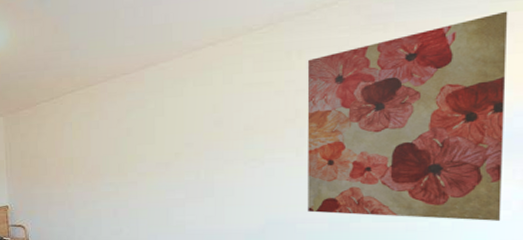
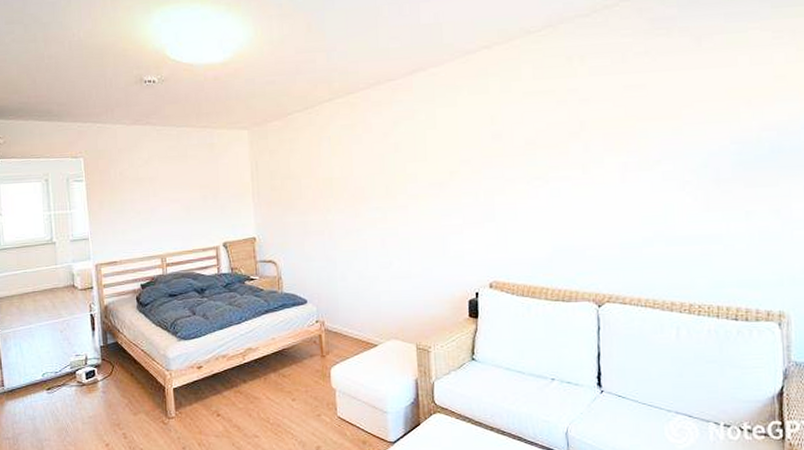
wall art: present [307,11,508,221] -> none [591,17,795,242]

